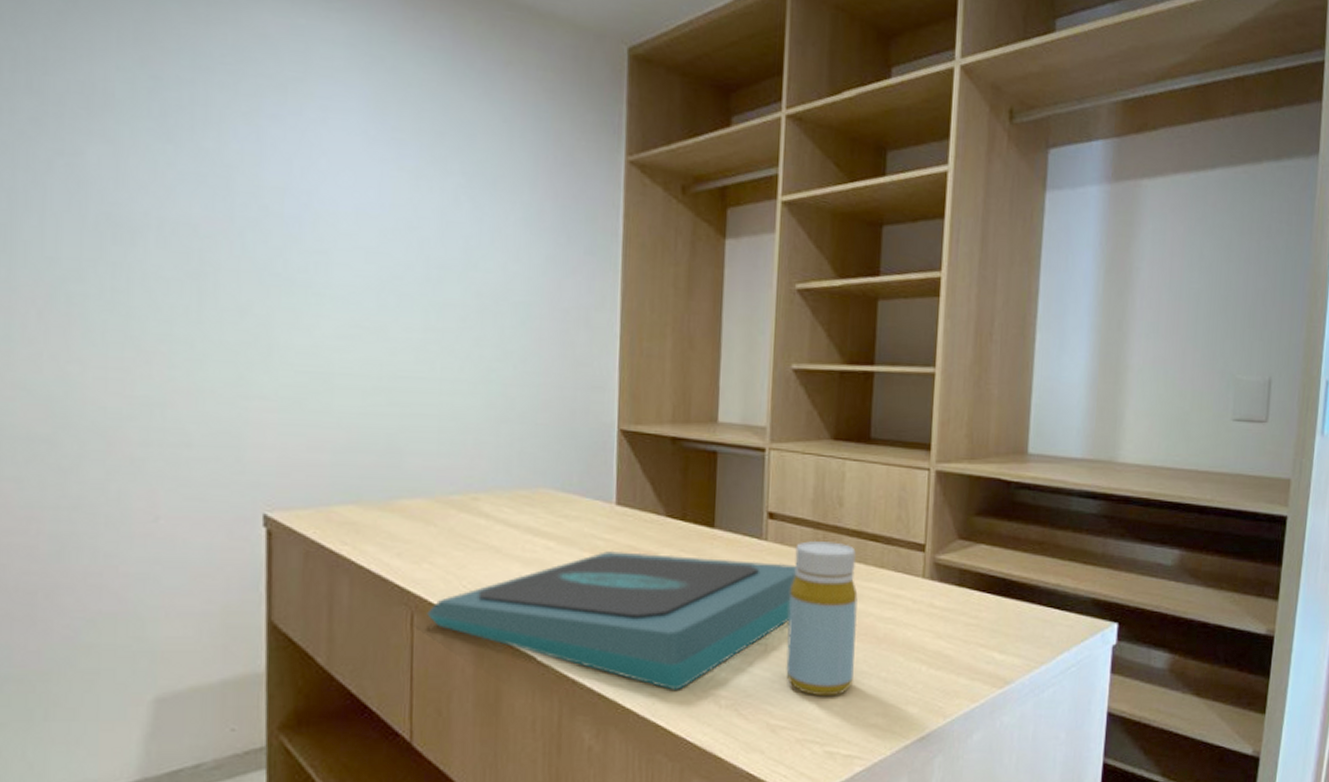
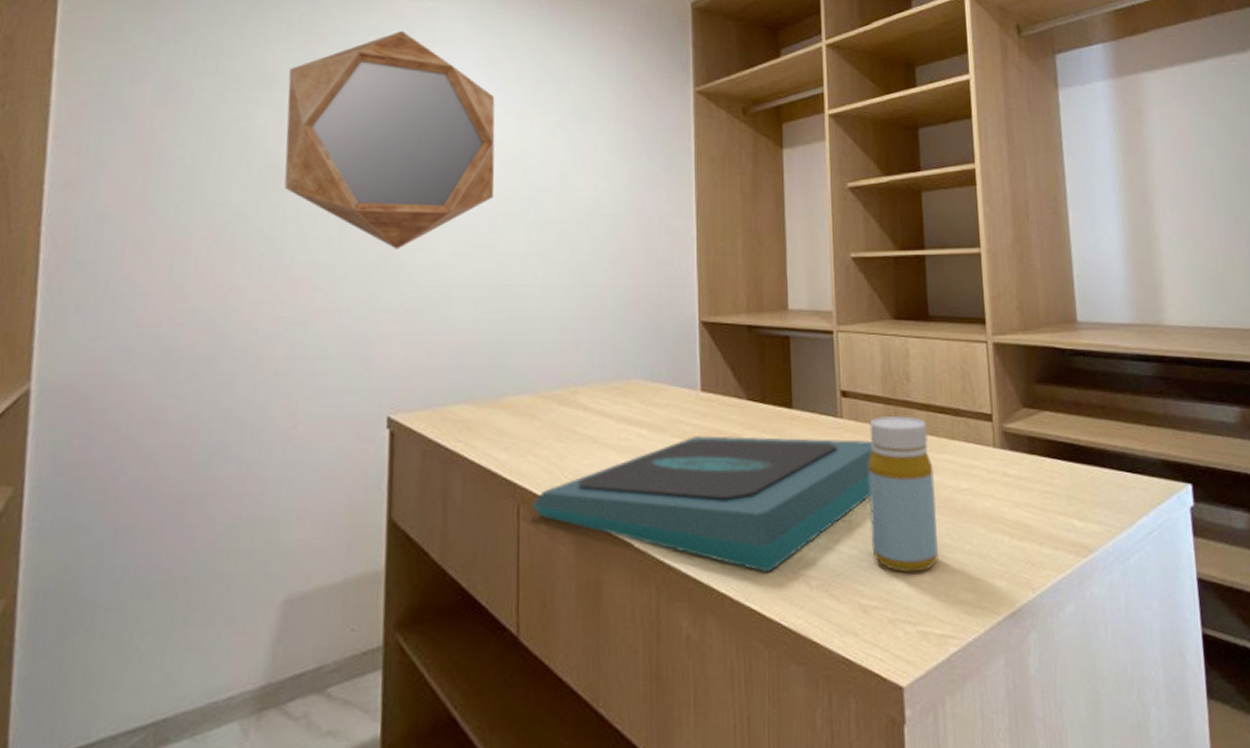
home mirror: none [124,53,385,327] -> present [284,30,495,250]

